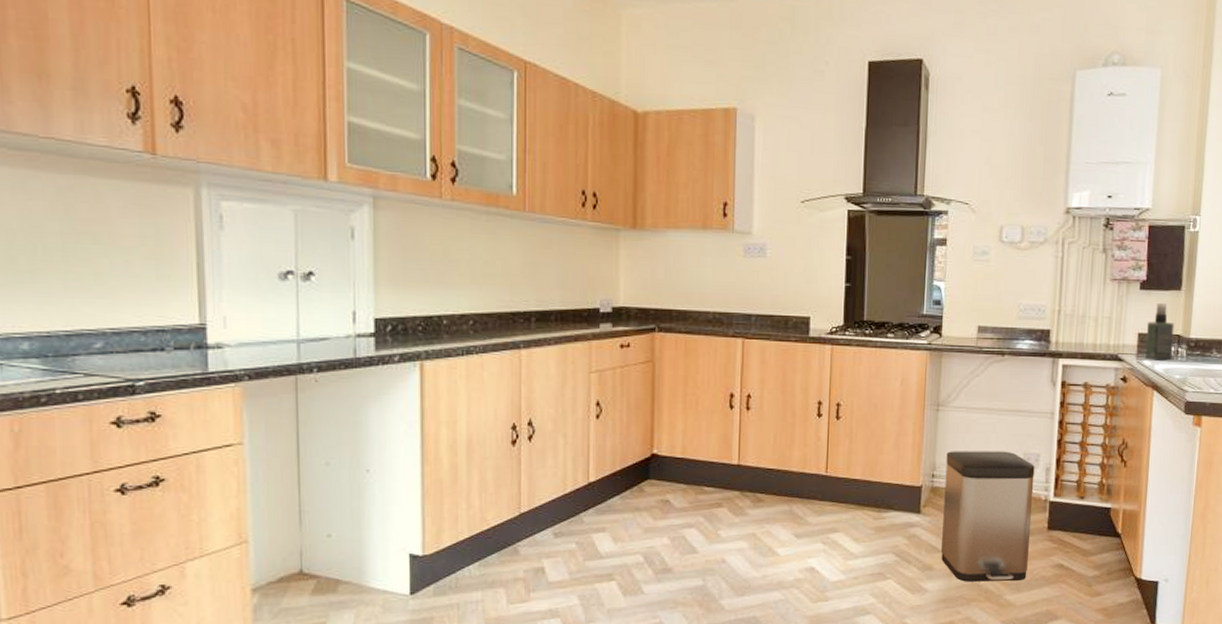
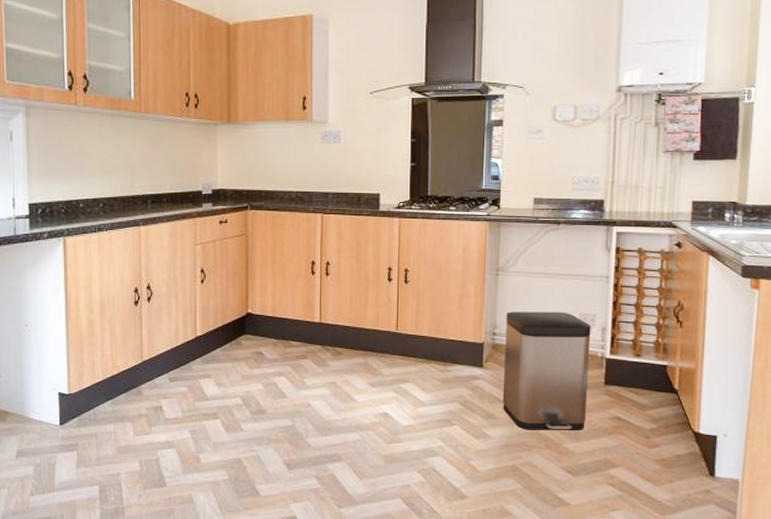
spray bottle: present [1145,303,1175,361] -> none [700,172,730,227]

